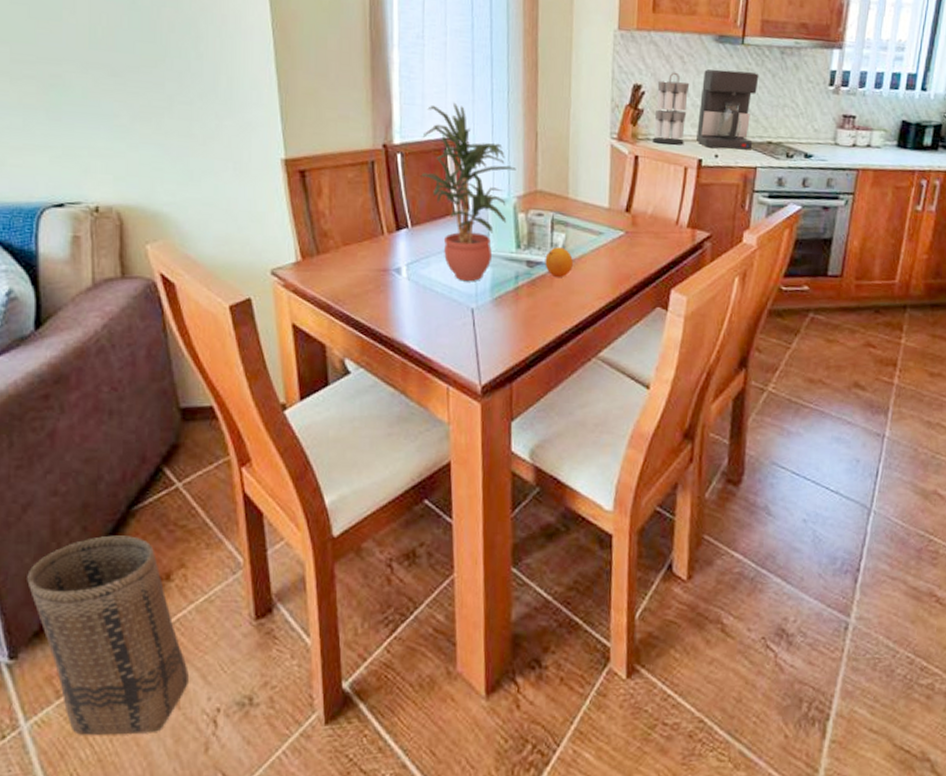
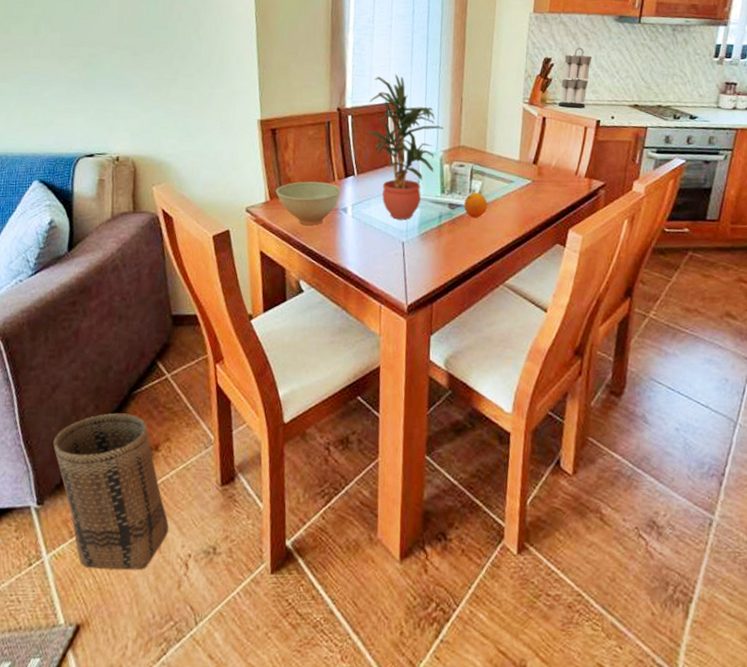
bowl: none [309,235,392,291] -> present [276,181,341,226]
coffee maker: present [695,69,759,150] -> none [595,44,653,113]

